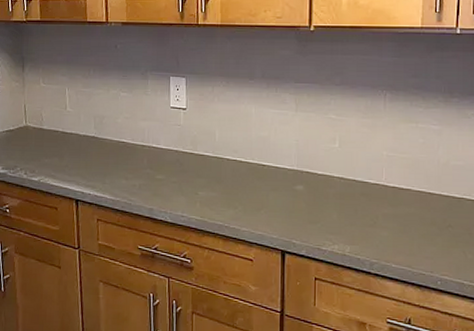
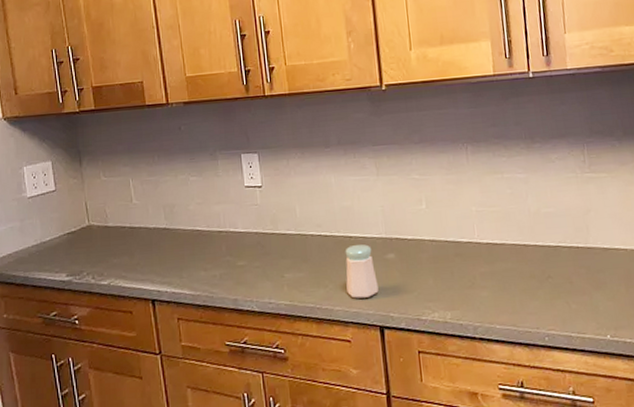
salt shaker: none [255,173,284,223] -> present [345,244,379,299]

